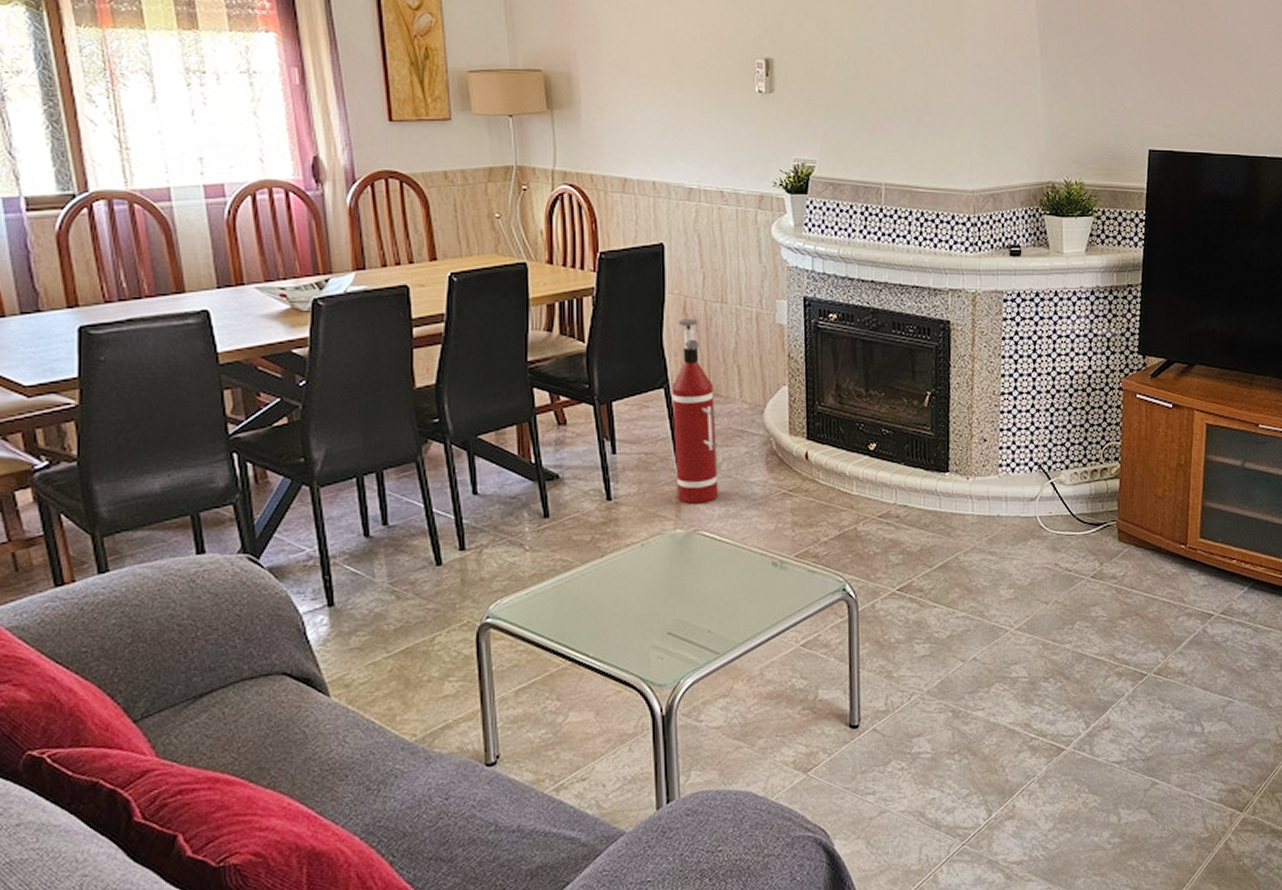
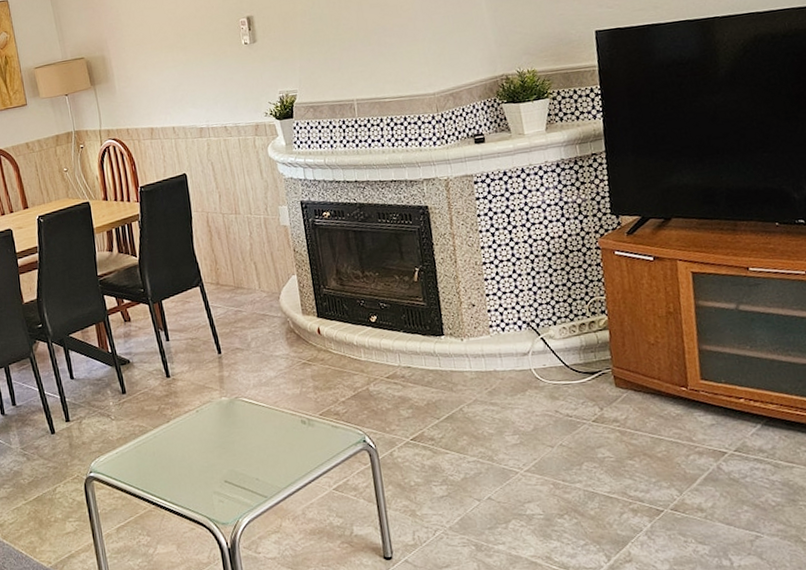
fire extinguisher: present [671,318,719,504] -> none [204,229,252,377]

